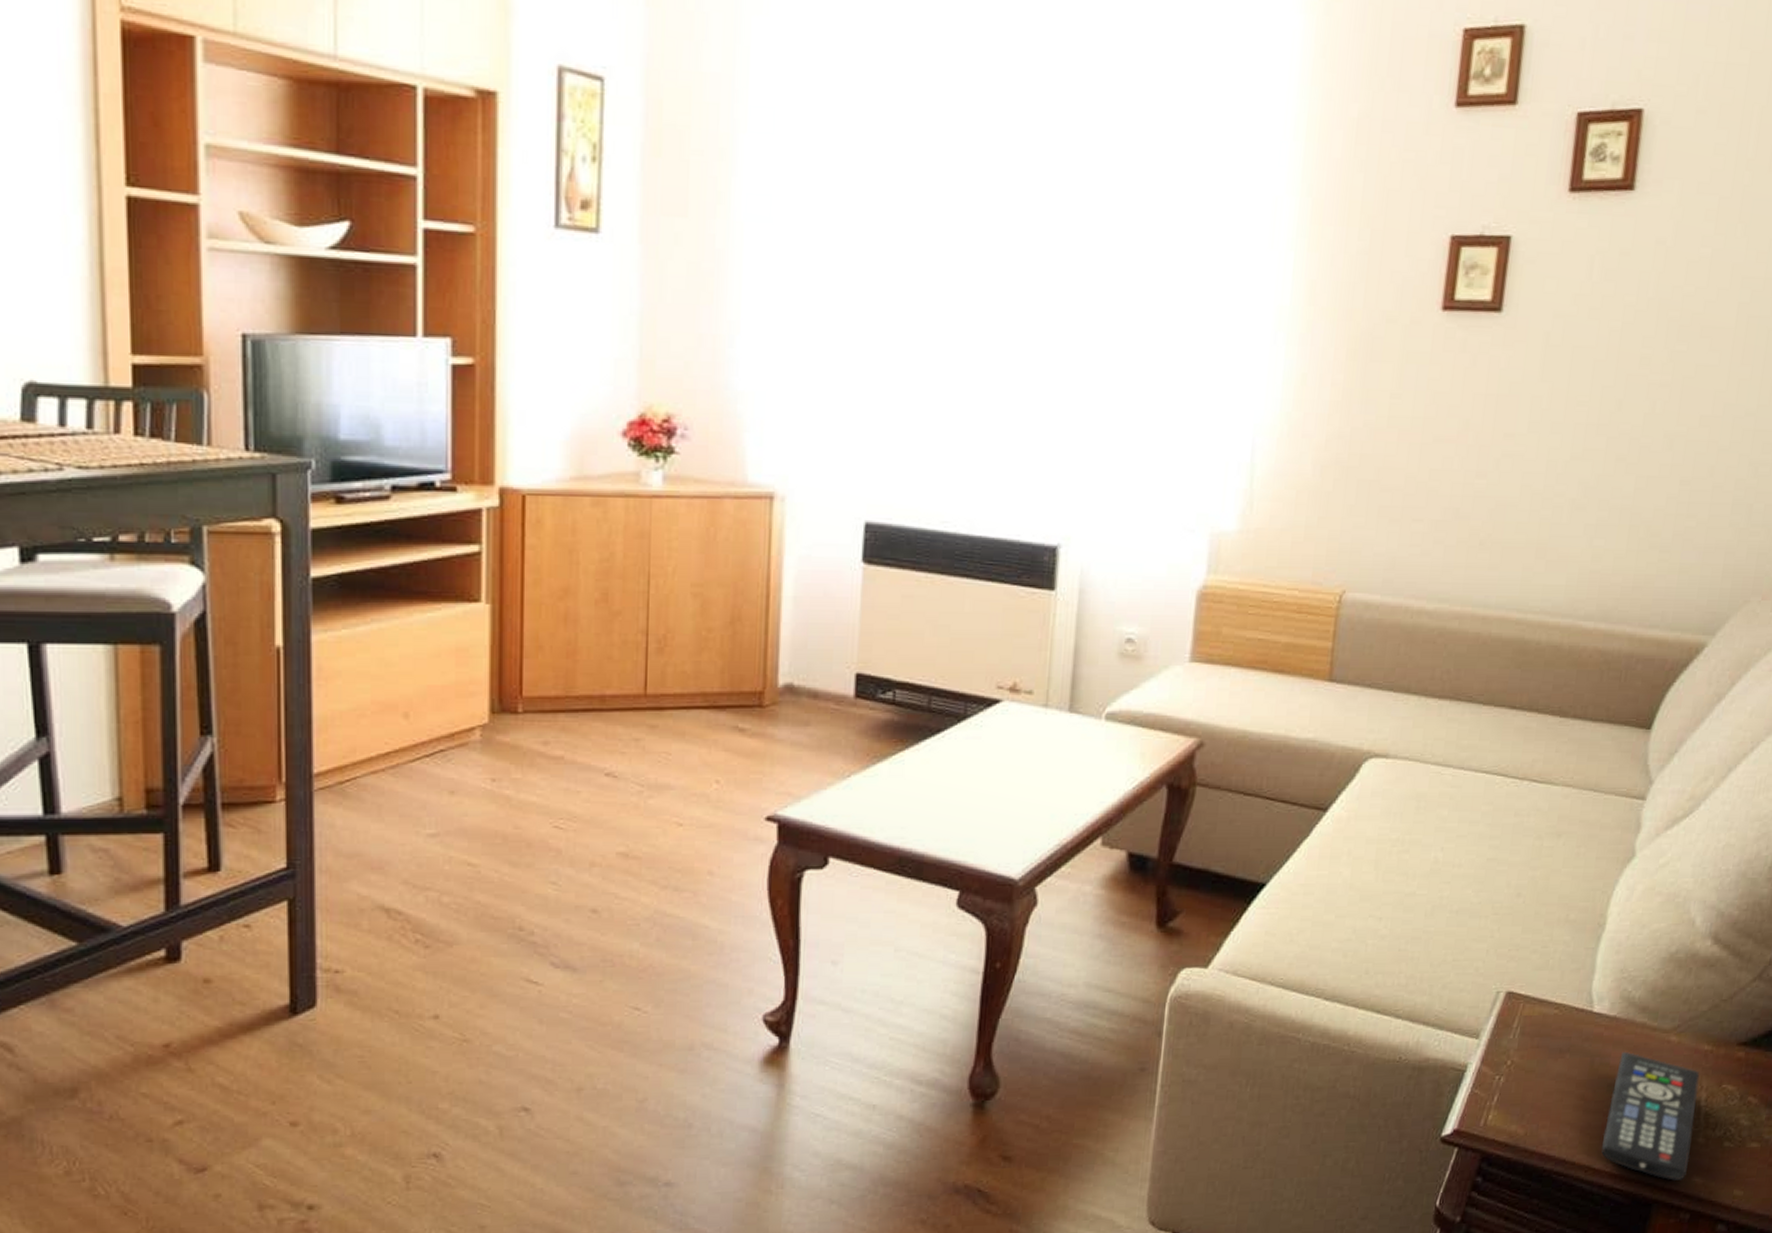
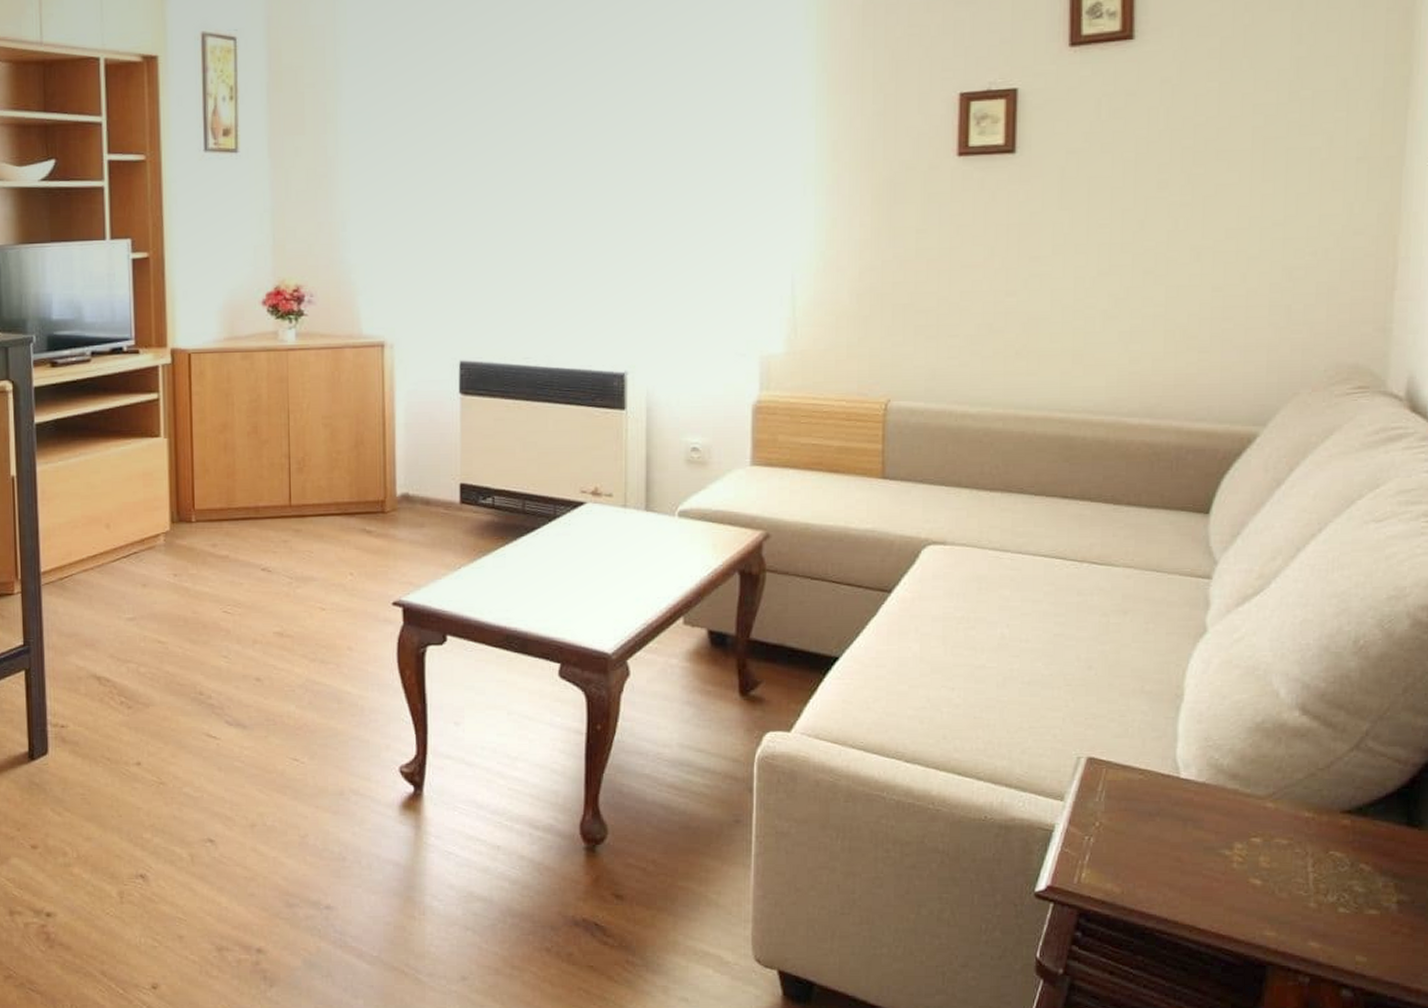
remote control: present [1601,1051,1700,1181] -> none [1204,816,1304,944]

